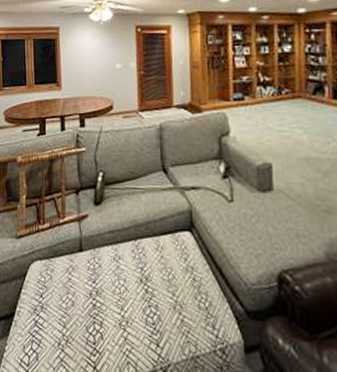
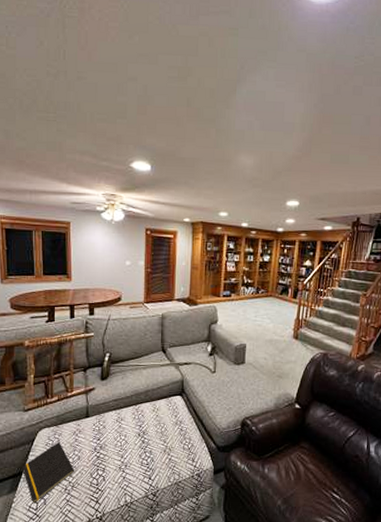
notepad: none [14,279,69,357] -> present [22,441,75,504]

